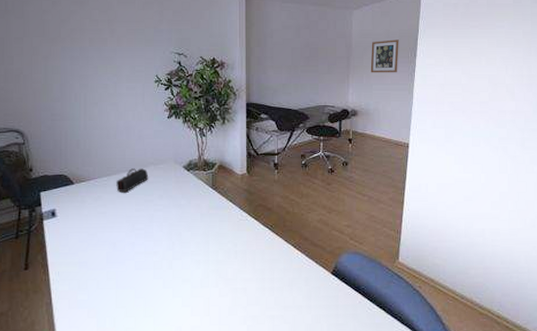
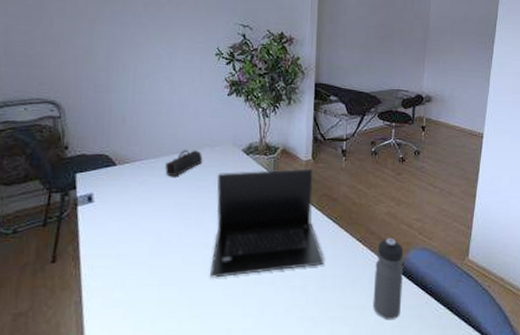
laptop: none [160,181,263,282] -> present [210,168,325,278]
water bottle: none [309,243,336,319] -> present [373,238,404,320]
wall art: present [370,40,399,73] -> none [447,24,477,59]

